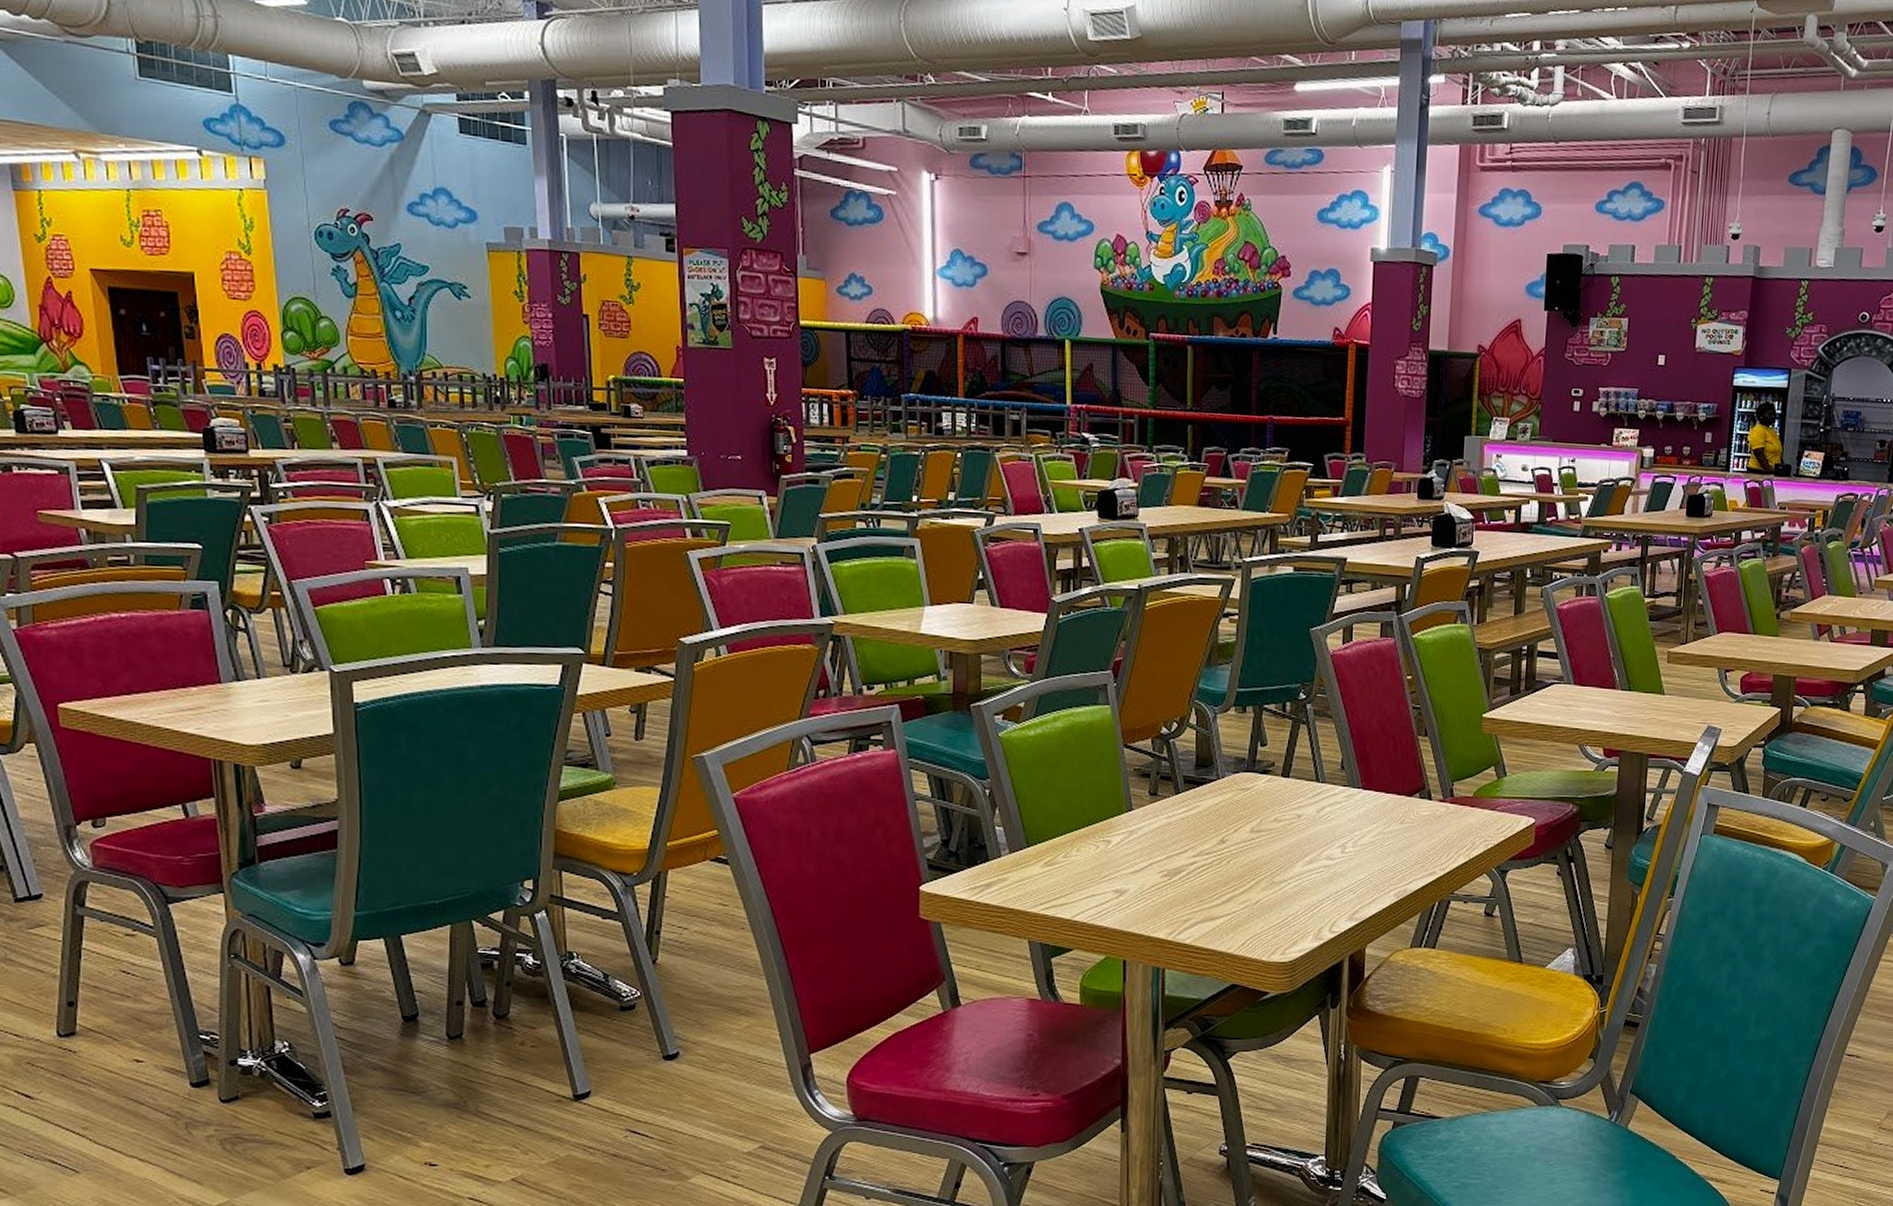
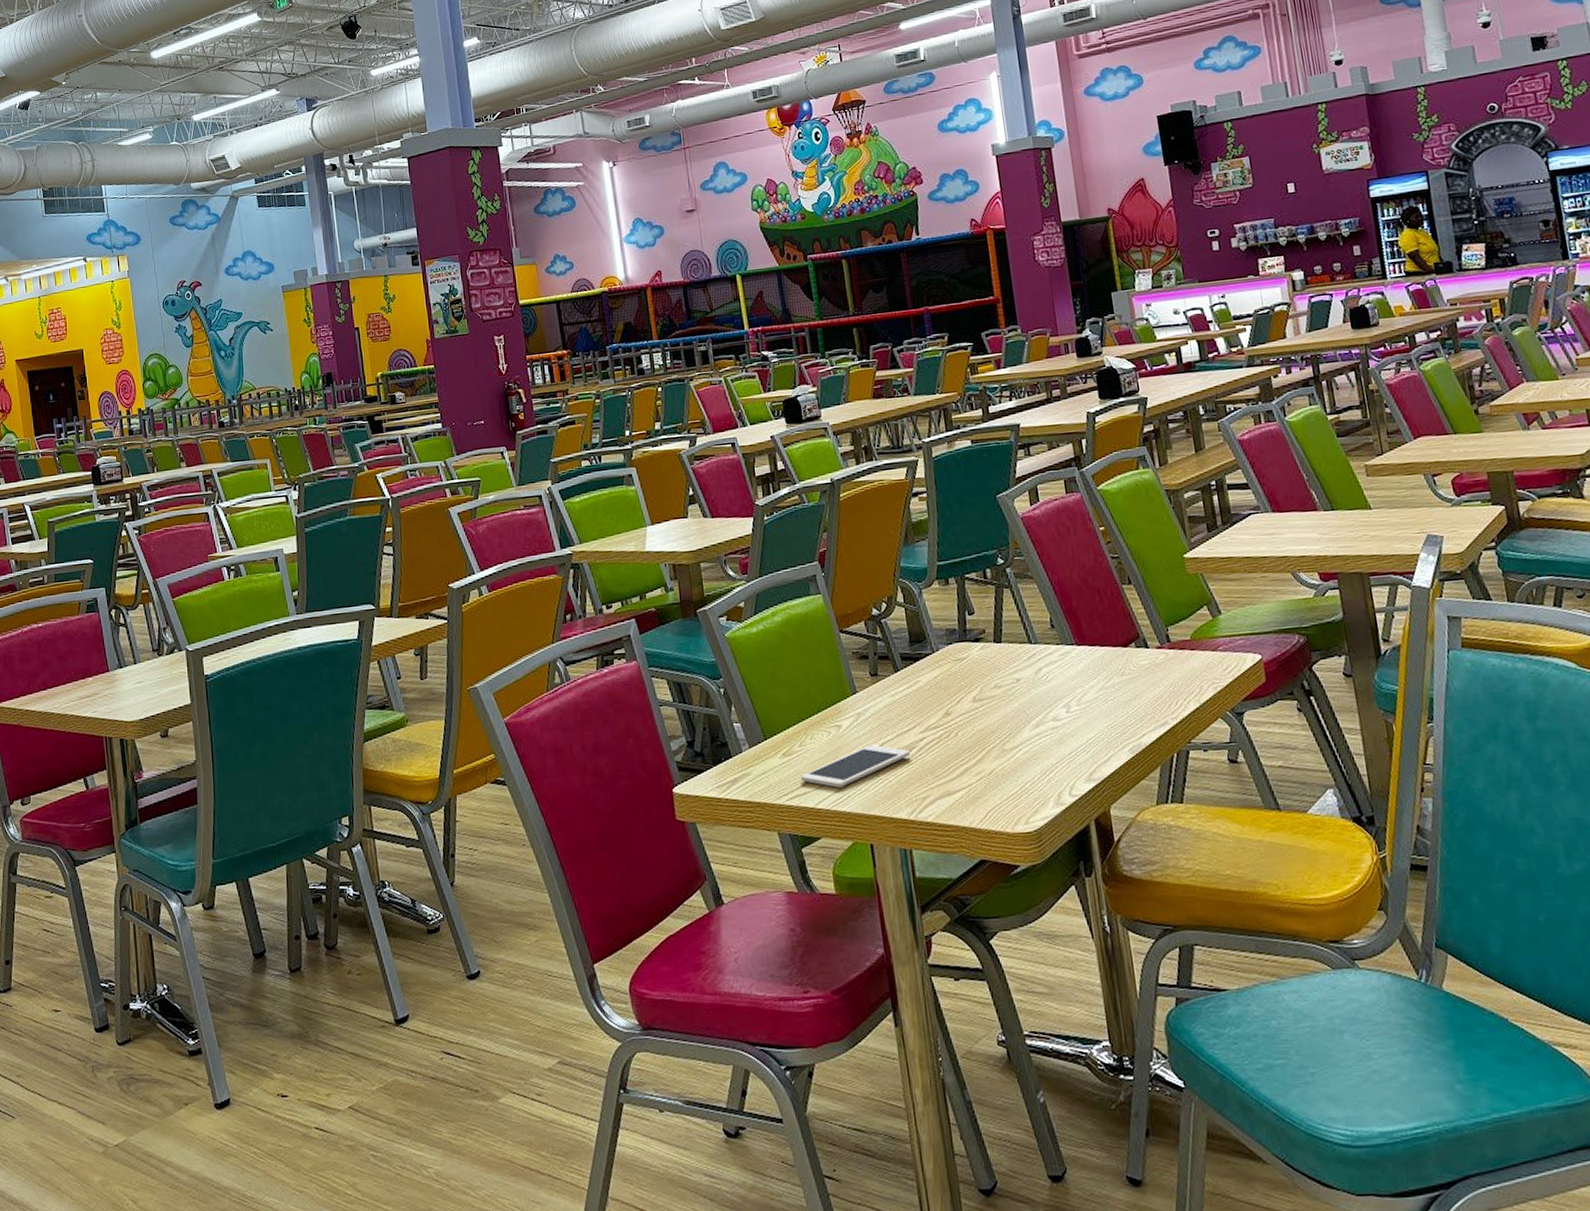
cell phone: none [1060,863,1178,902] -> present [800,744,910,788]

